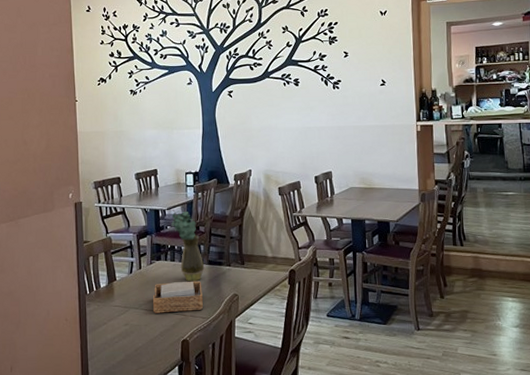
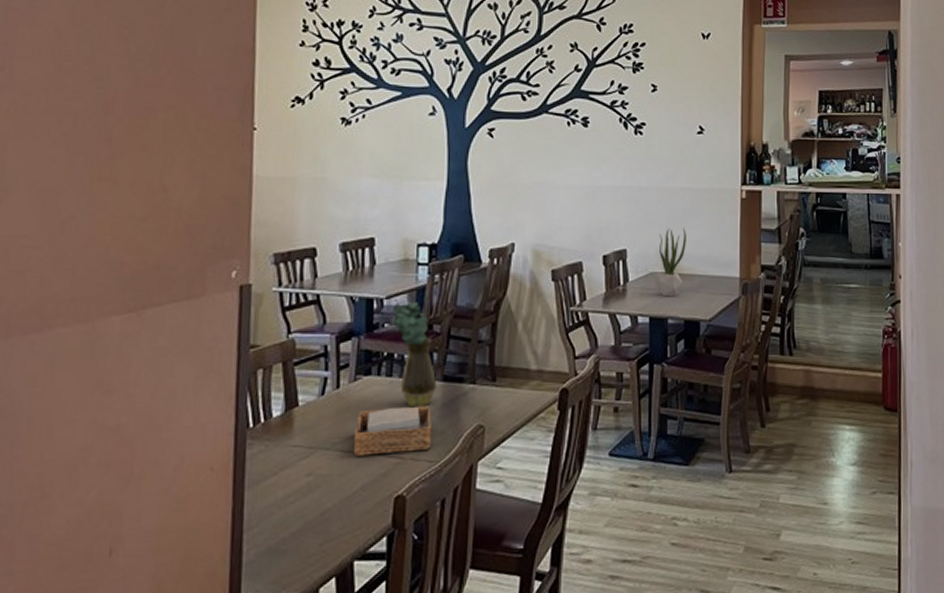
potted plant: none [355,154,376,205] -> present [657,228,686,297]

